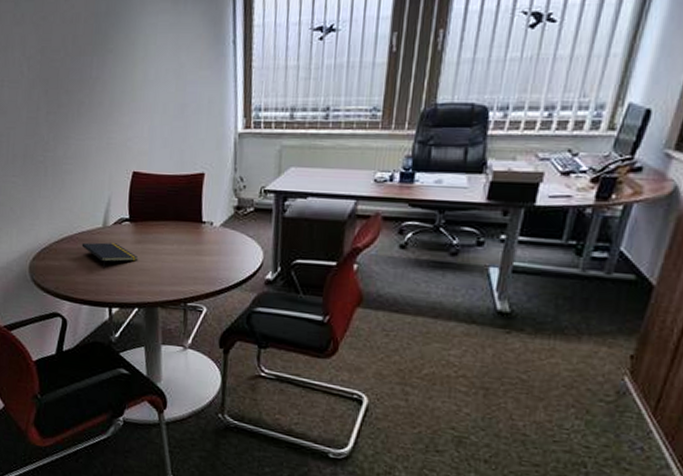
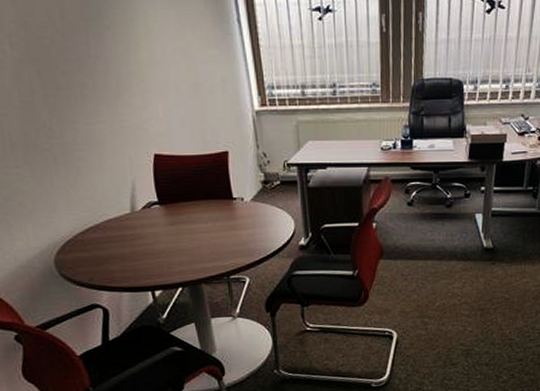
notepad: present [81,242,137,269] -> none [110,227,173,254]

